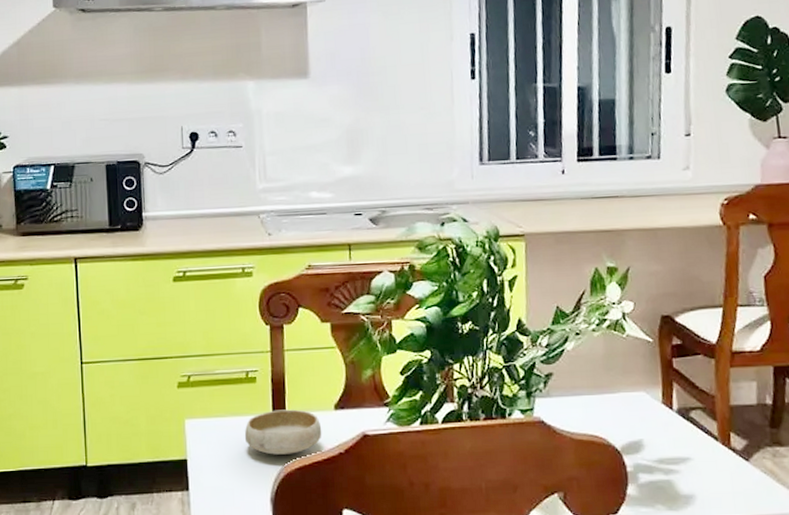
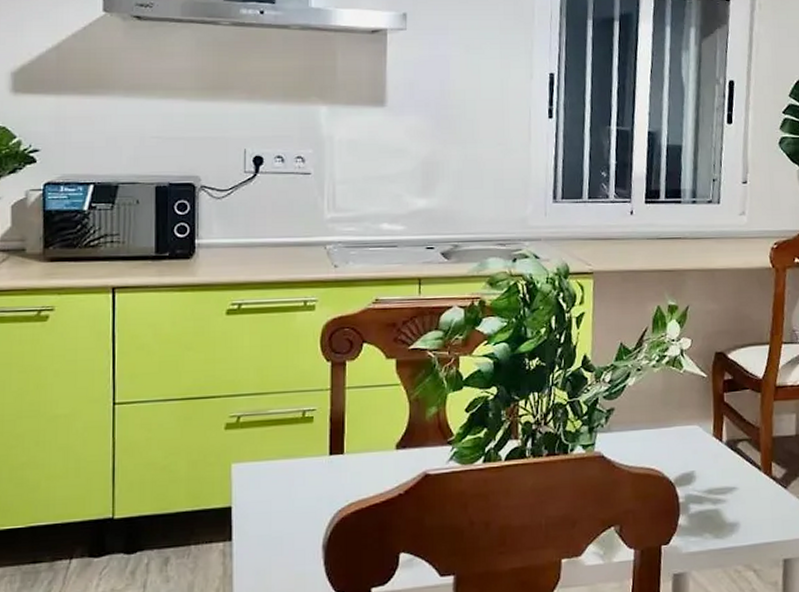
bowl: present [244,409,322,455] -> none [297,449,382,499]

